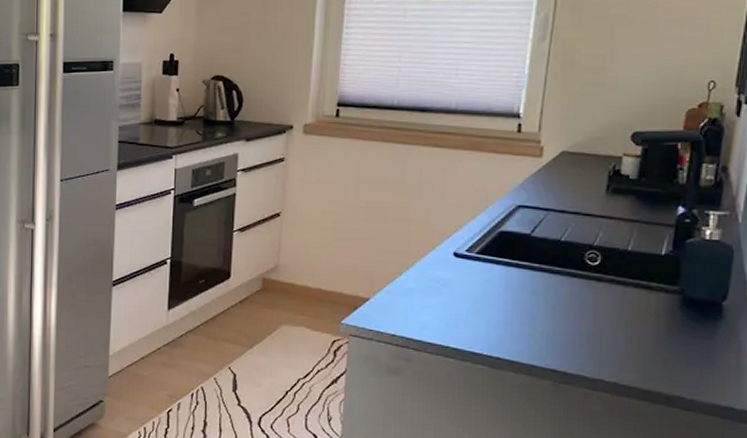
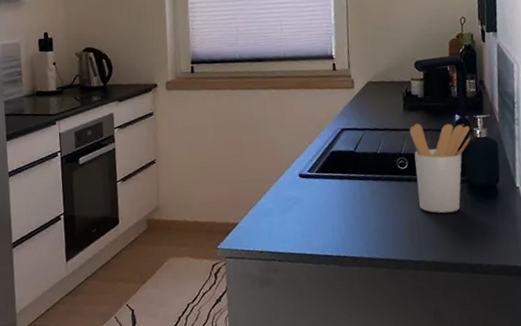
utensil holder: none [608,211,698,328] -> present [409,123,472,213]

